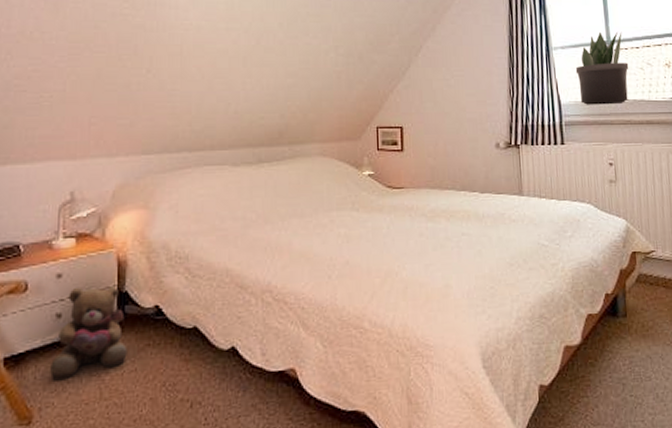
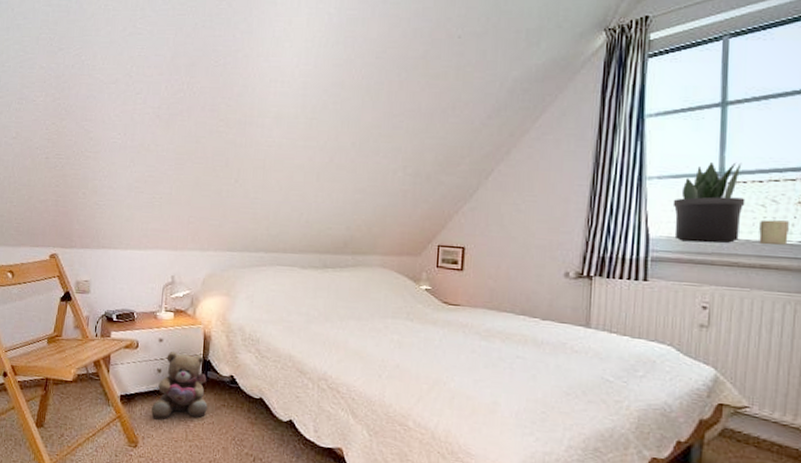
candle: none [641,81,663,103] -> present [759,220,789,245]

